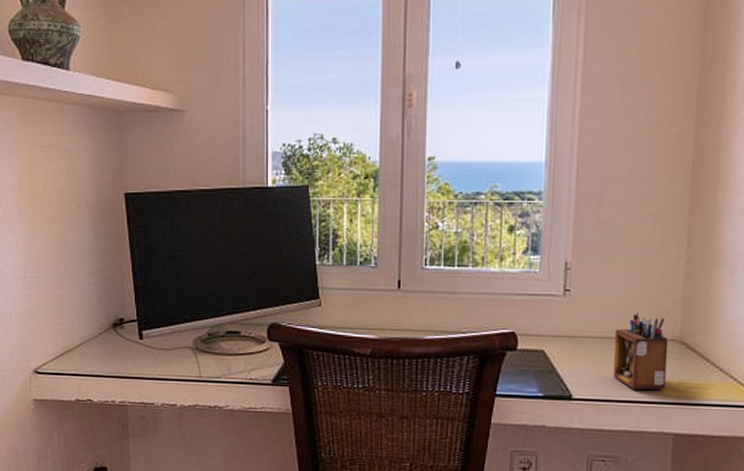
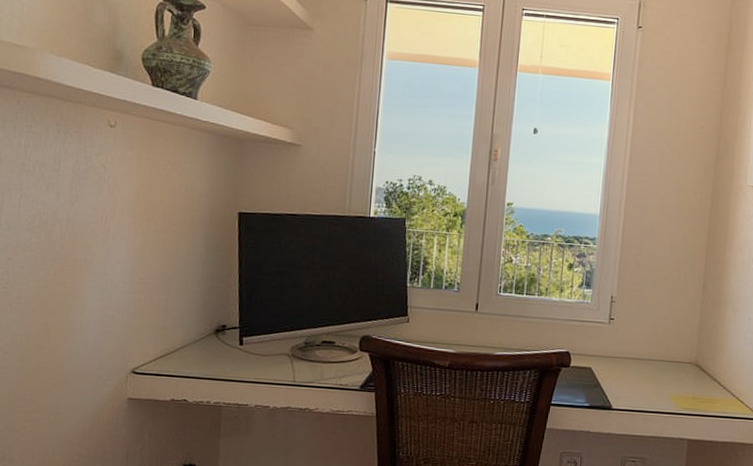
desk organizer: present [613,312,669,390] -> none [644,339,687,403]

